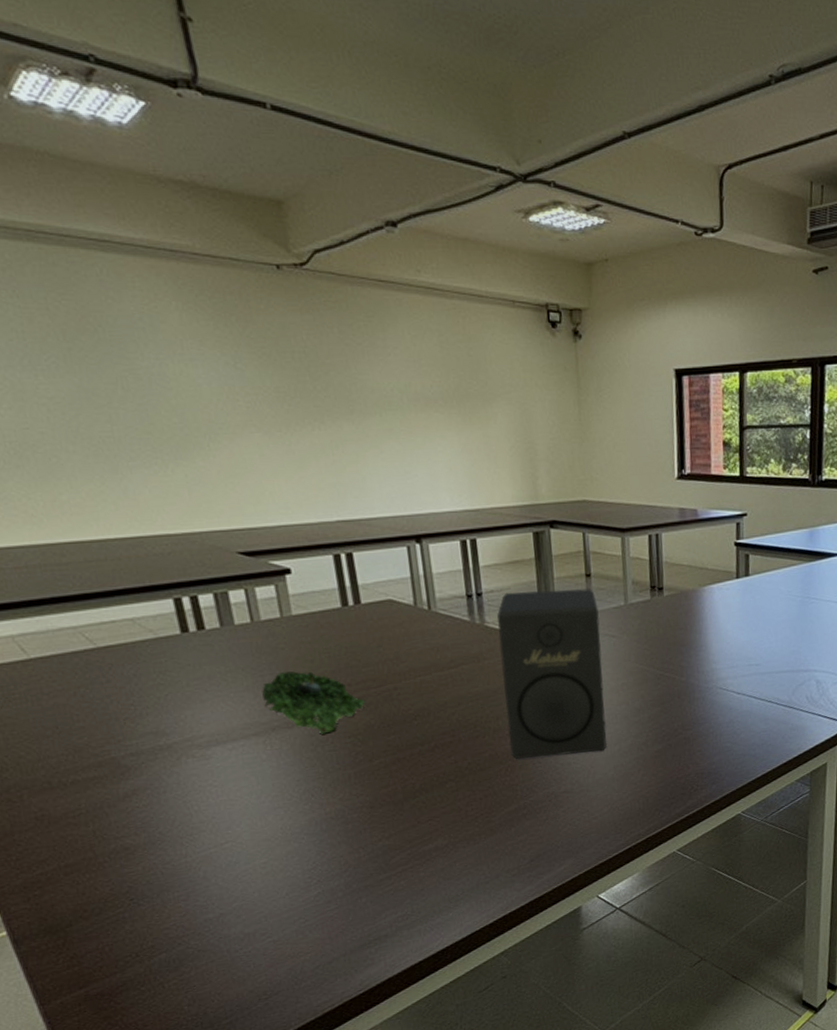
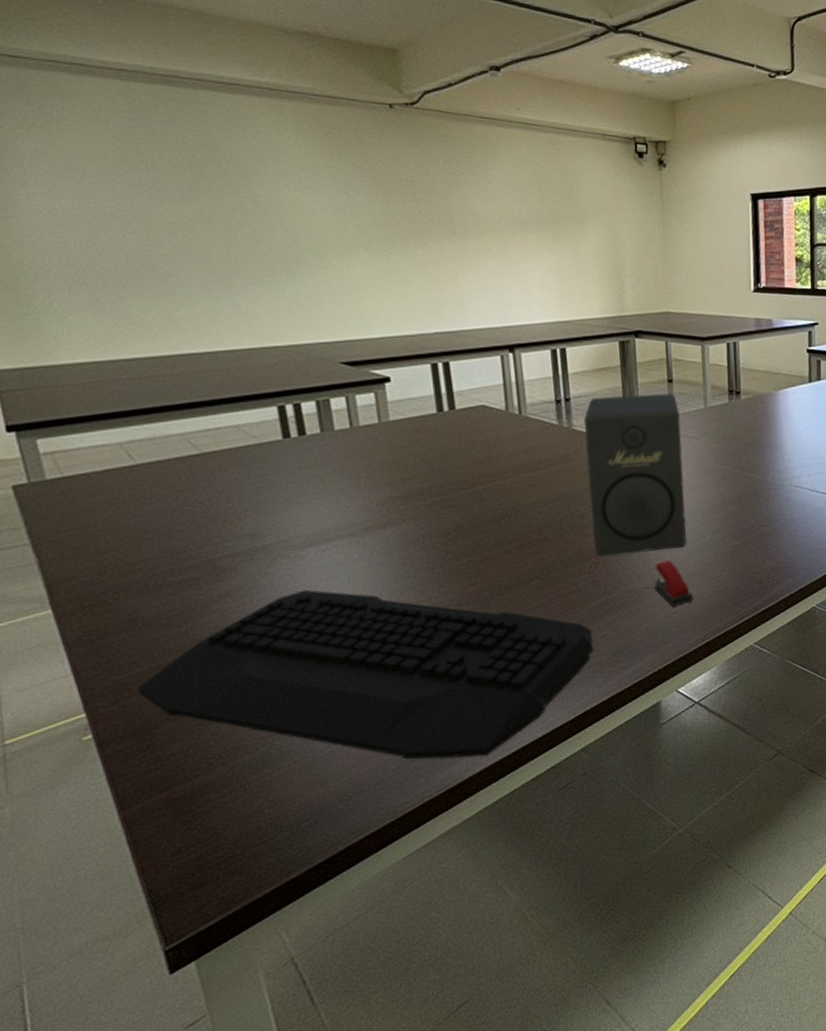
keyboard: none [48,789,511,960] -> present [137,589,593,760]
plant: present [262,671,365,734] -> none [357,474,456,534]
stapler: none [573,764,614,812] -> present [654,560,693,607]

